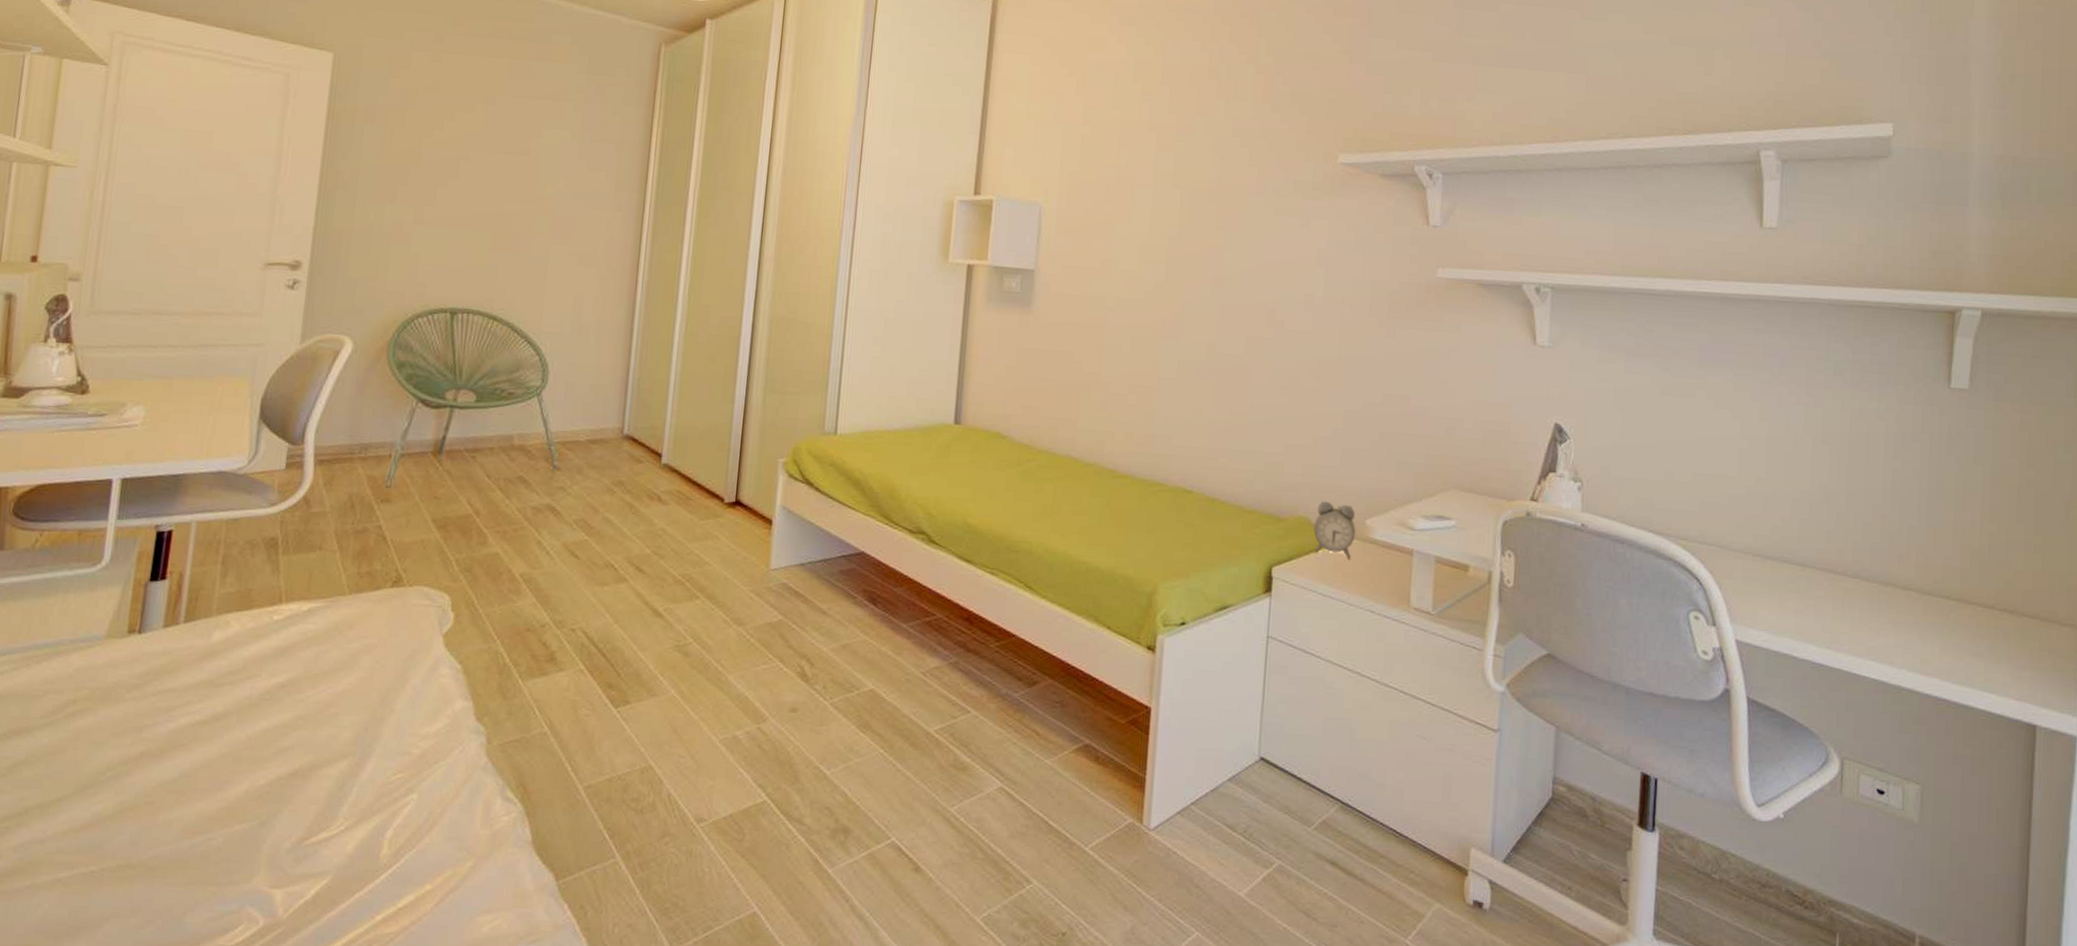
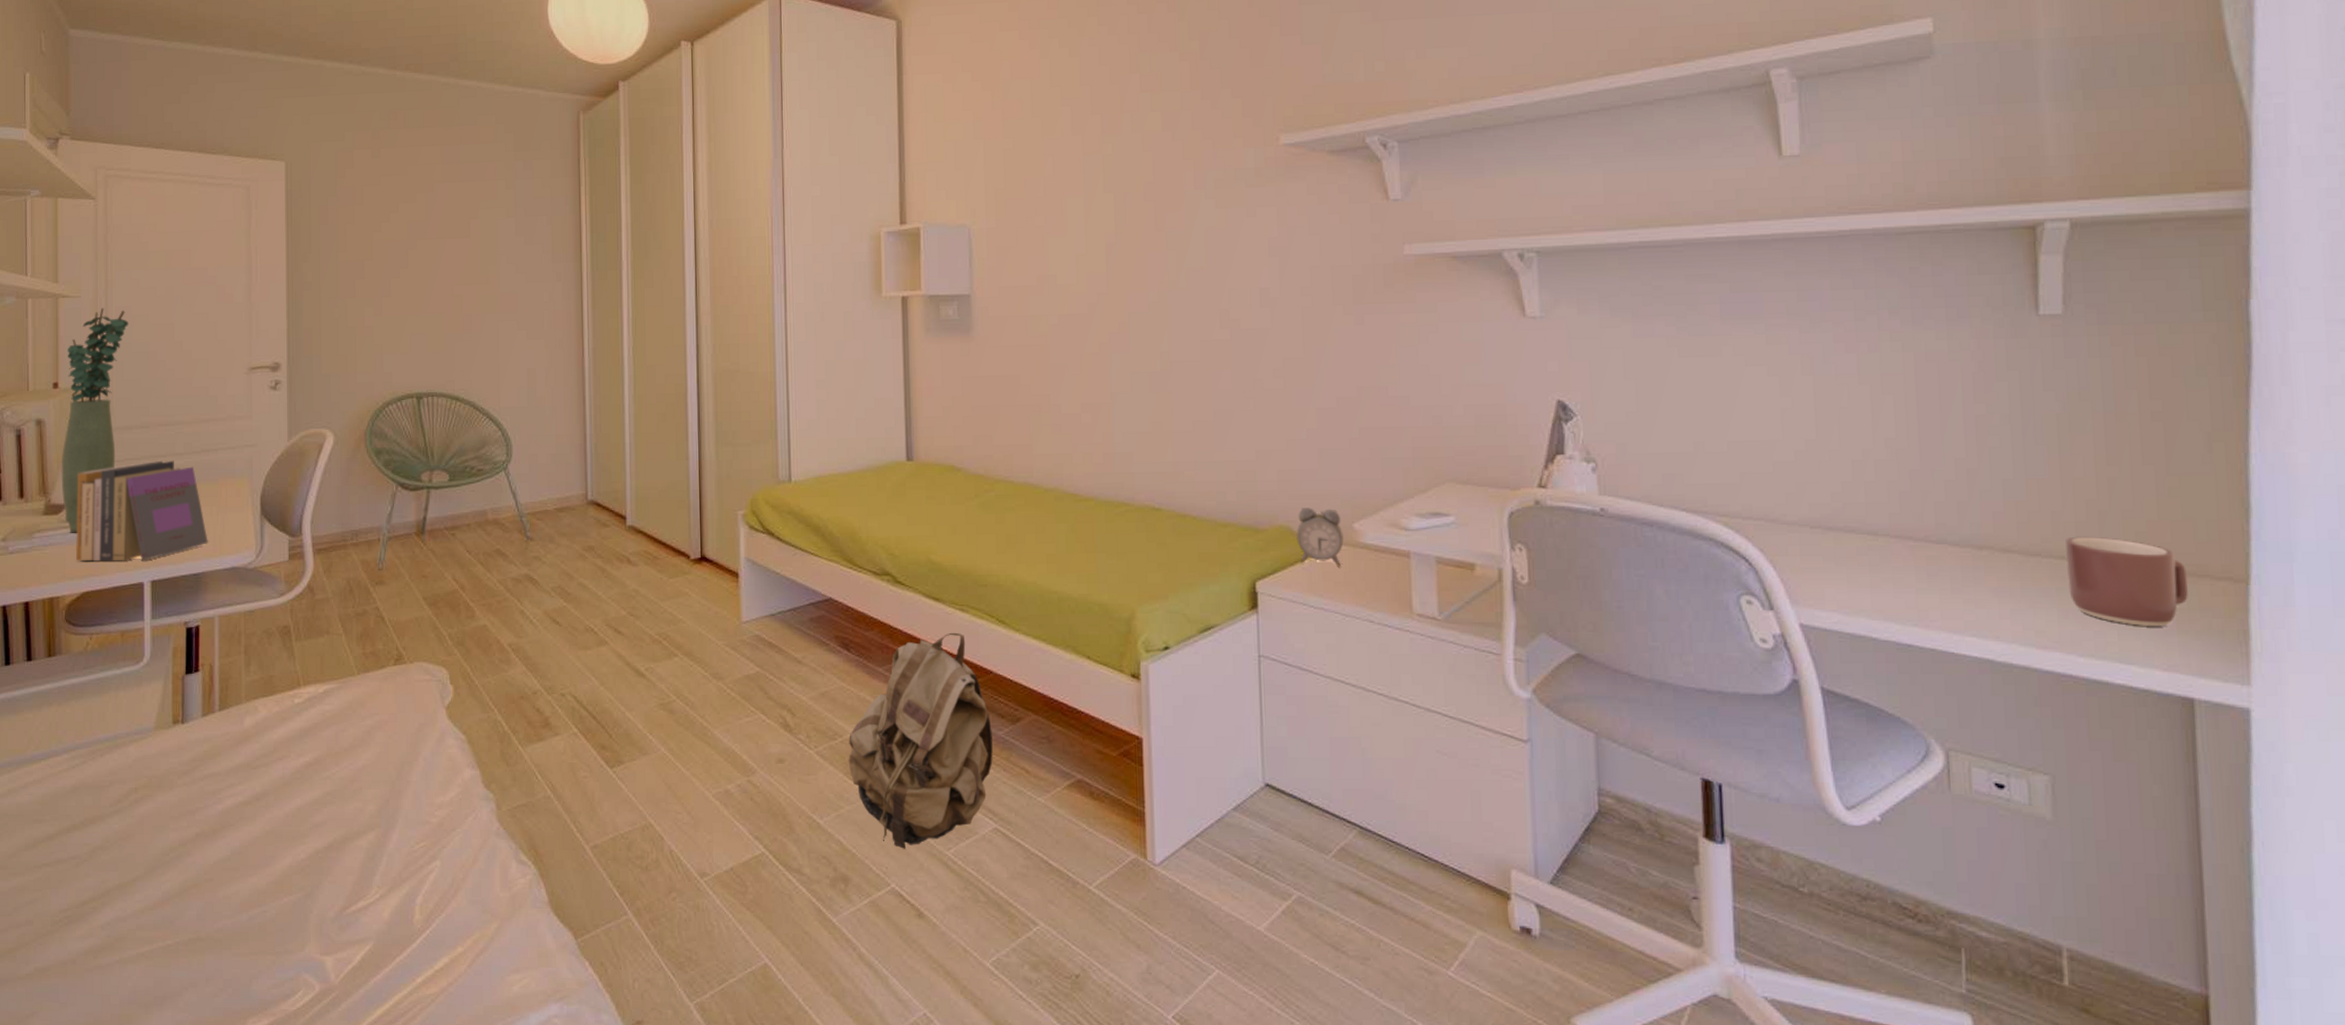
vase: none [26,182,131,420] -> present [61,308,129,533]
books: none [34,351,195,457] -> present [75,460,208,562]
backpack: none [862,594,1009,804] -> present [848,632,993,849]
mug: none [1950,580,2041,663] -> present [2065,536,2188,627]

